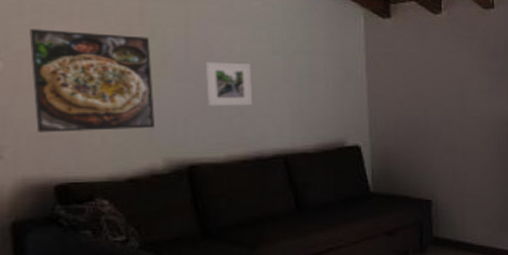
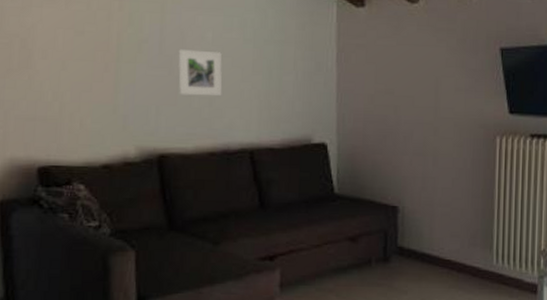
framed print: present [29,28,155,133] -> none [20,11,129,116]

